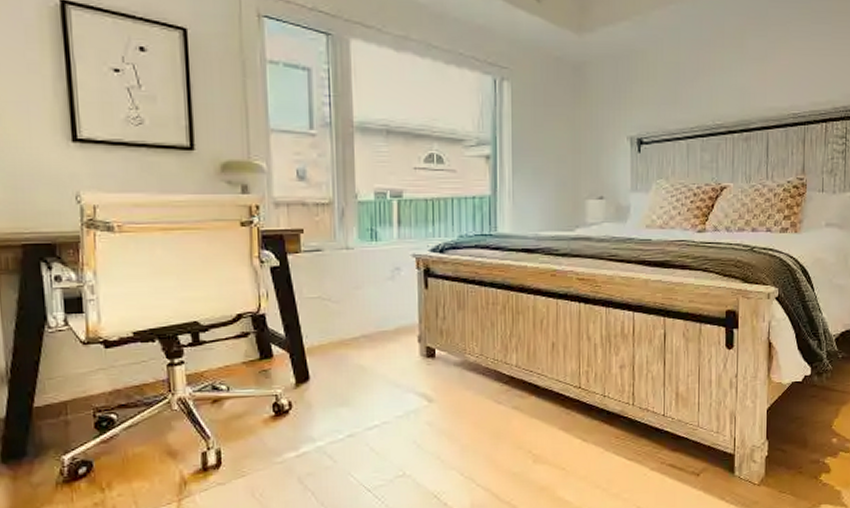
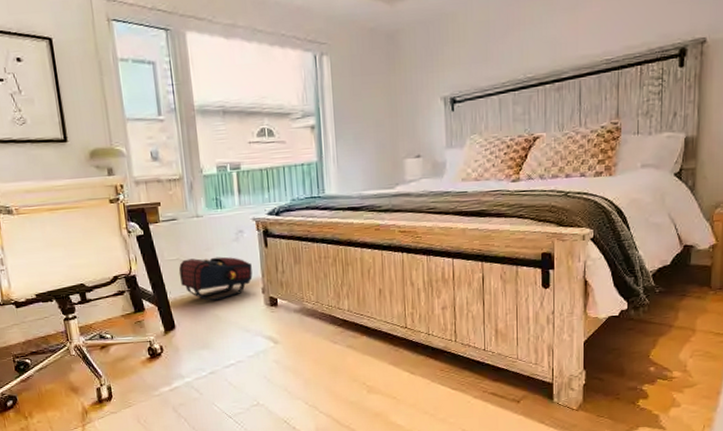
satchel: none [319,297,408,349] -> present [178,256,253,301]

